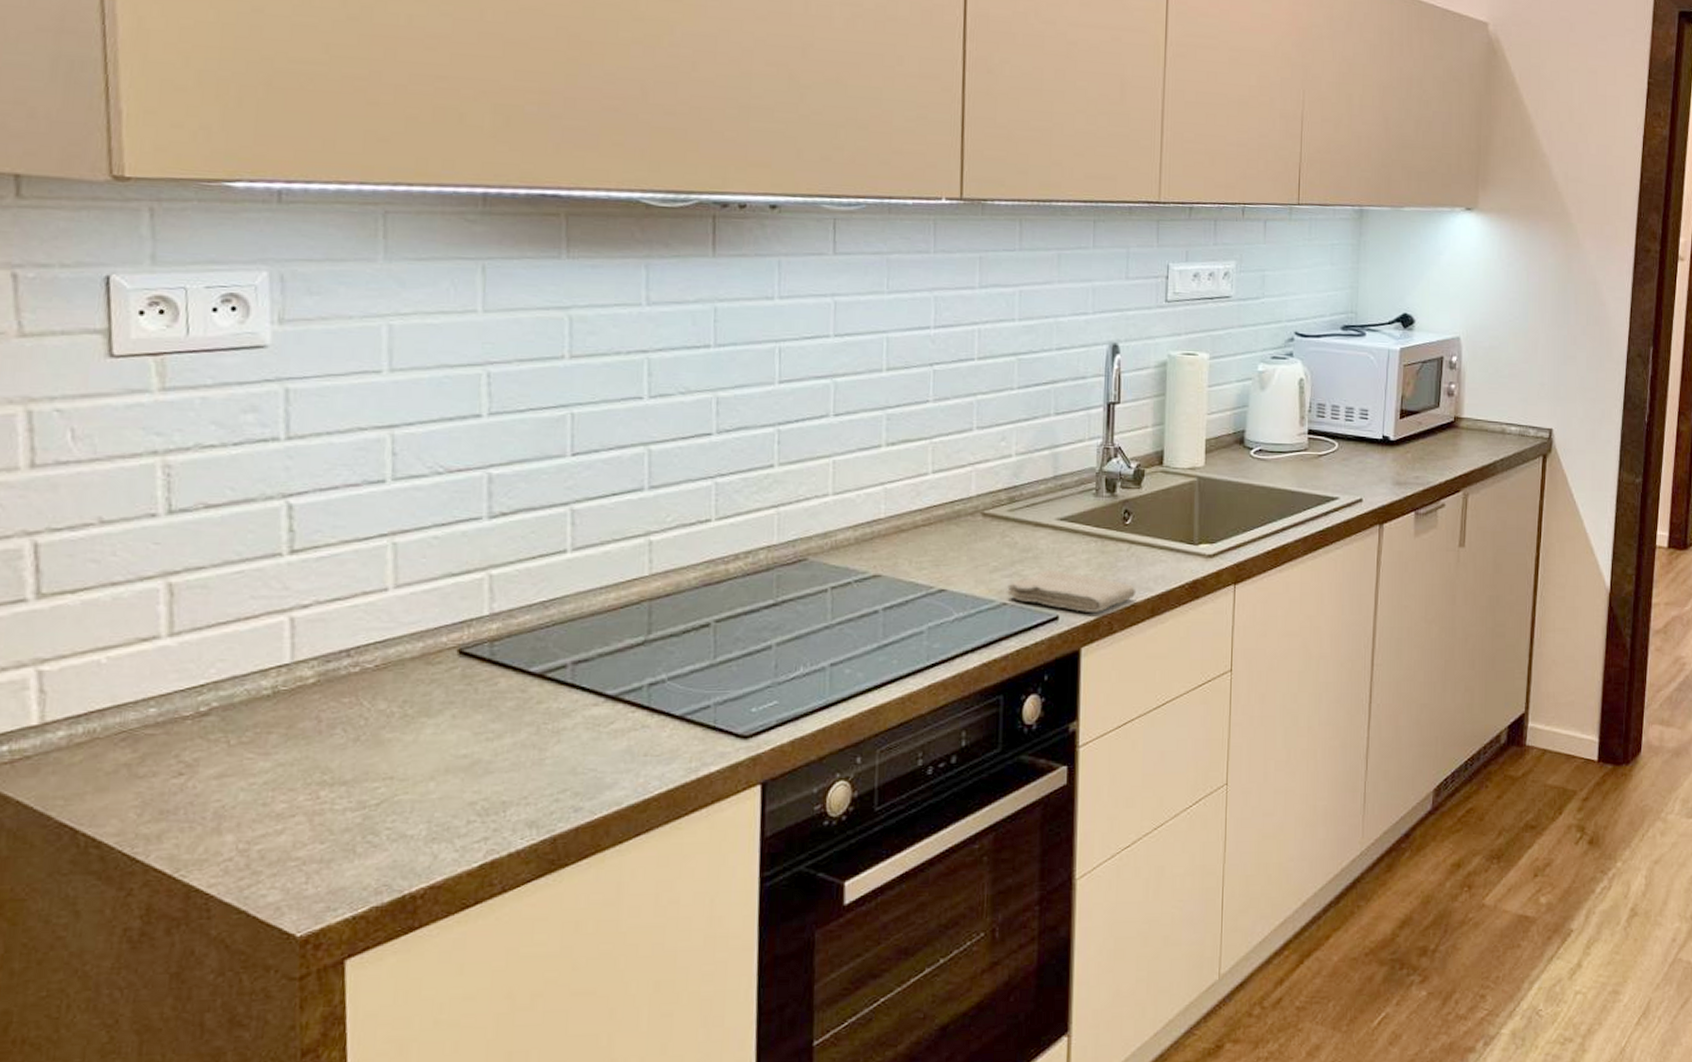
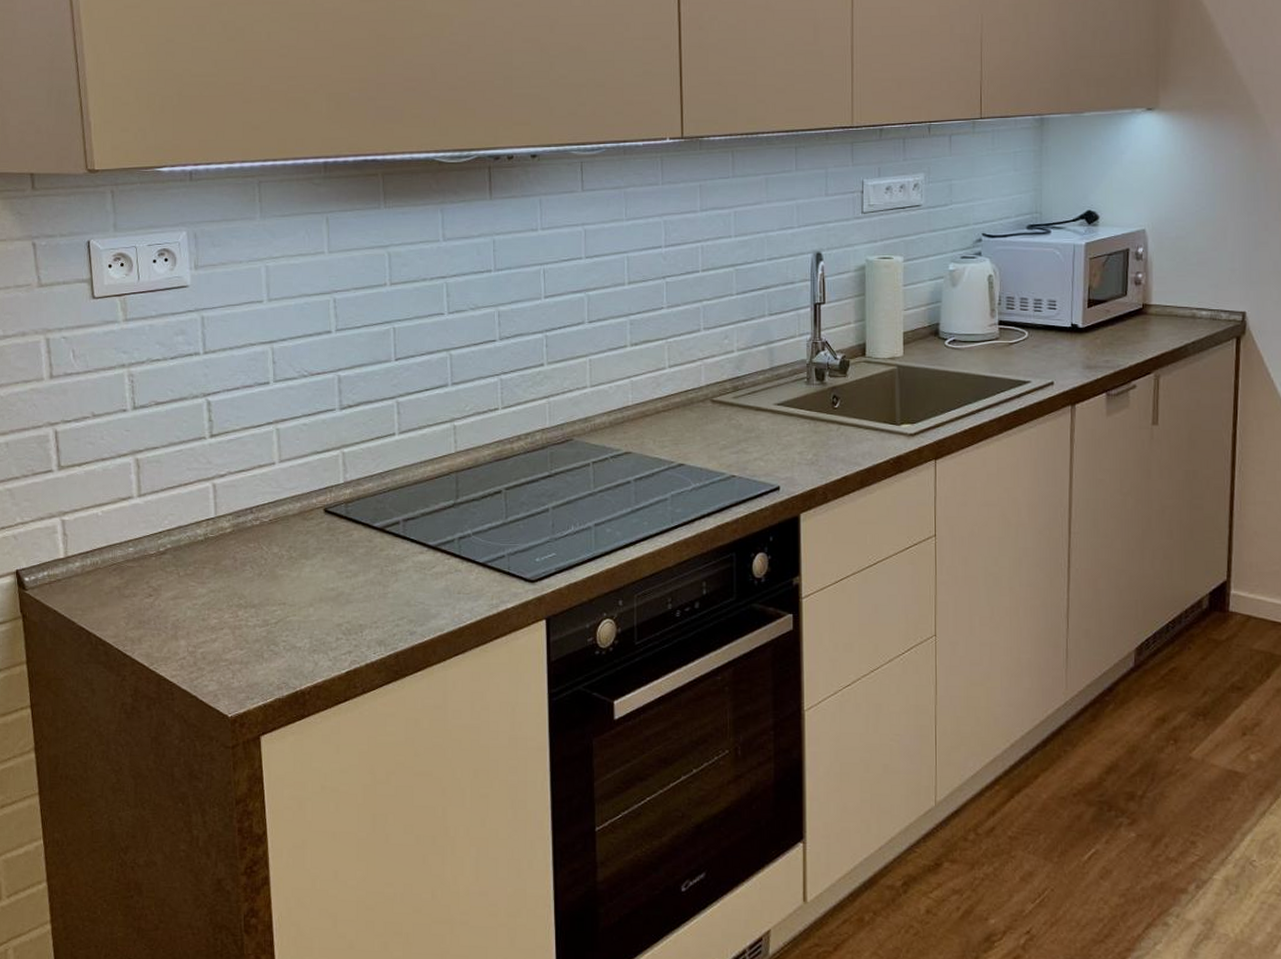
washcloth: present [1006,569,1137,612] -> none [734,447,847,484]

